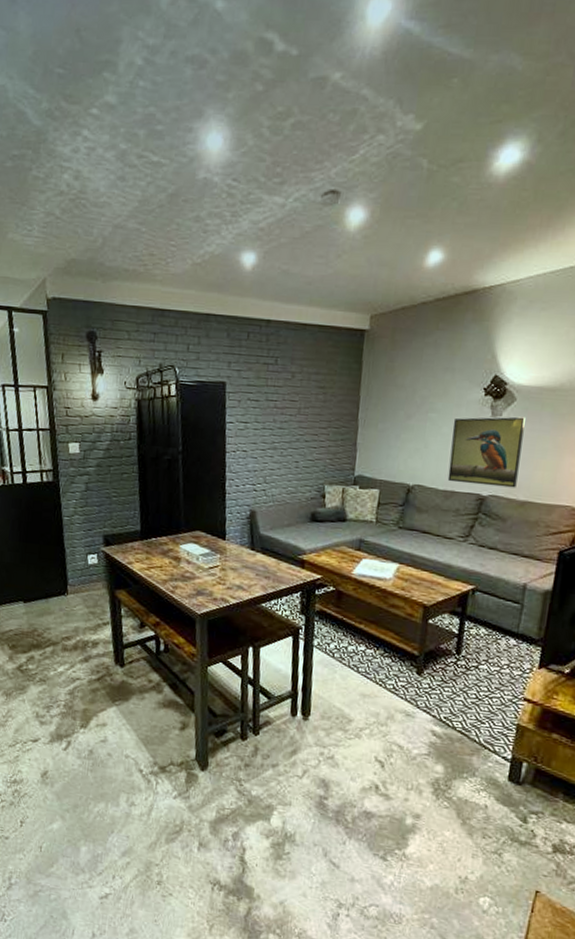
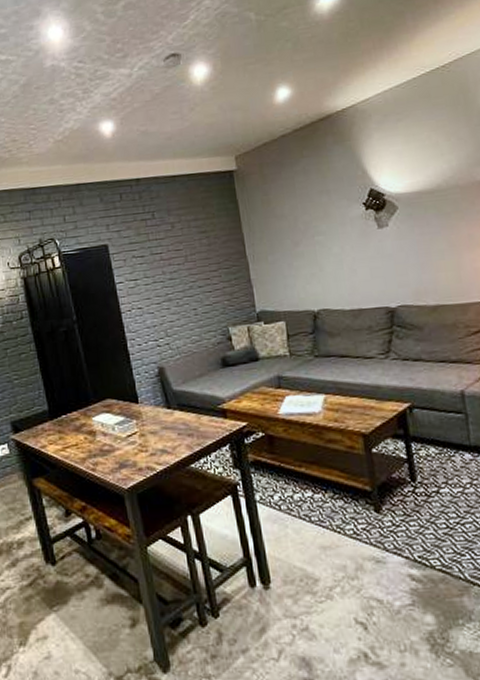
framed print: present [447,416,525,488] -> none [341,223,423,300]

